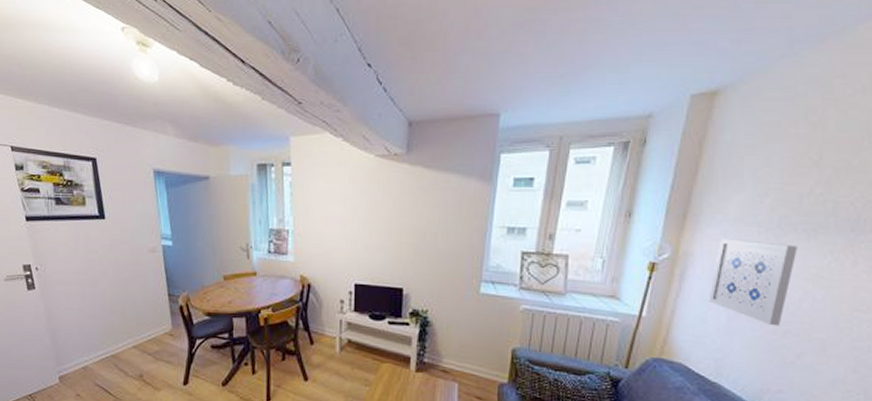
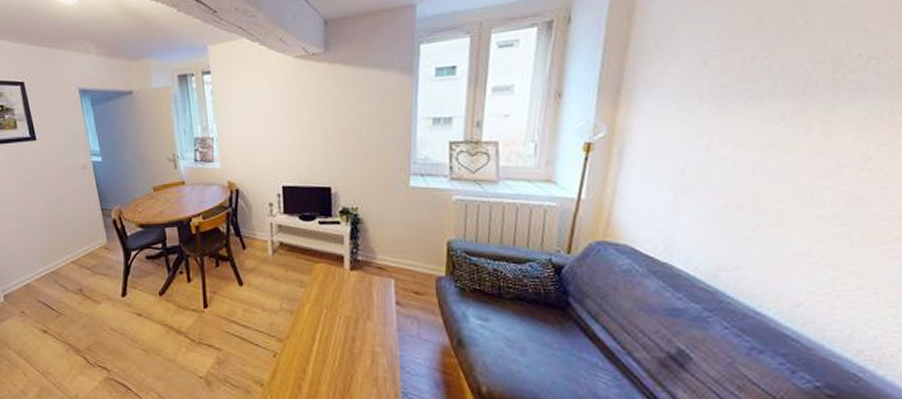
wall art: present [709,239,798,326] -> none [651,112,745,200]

